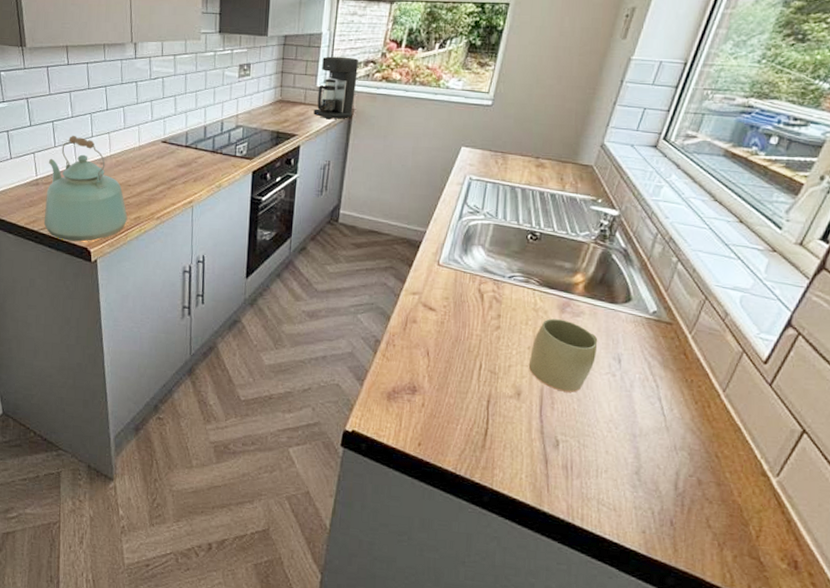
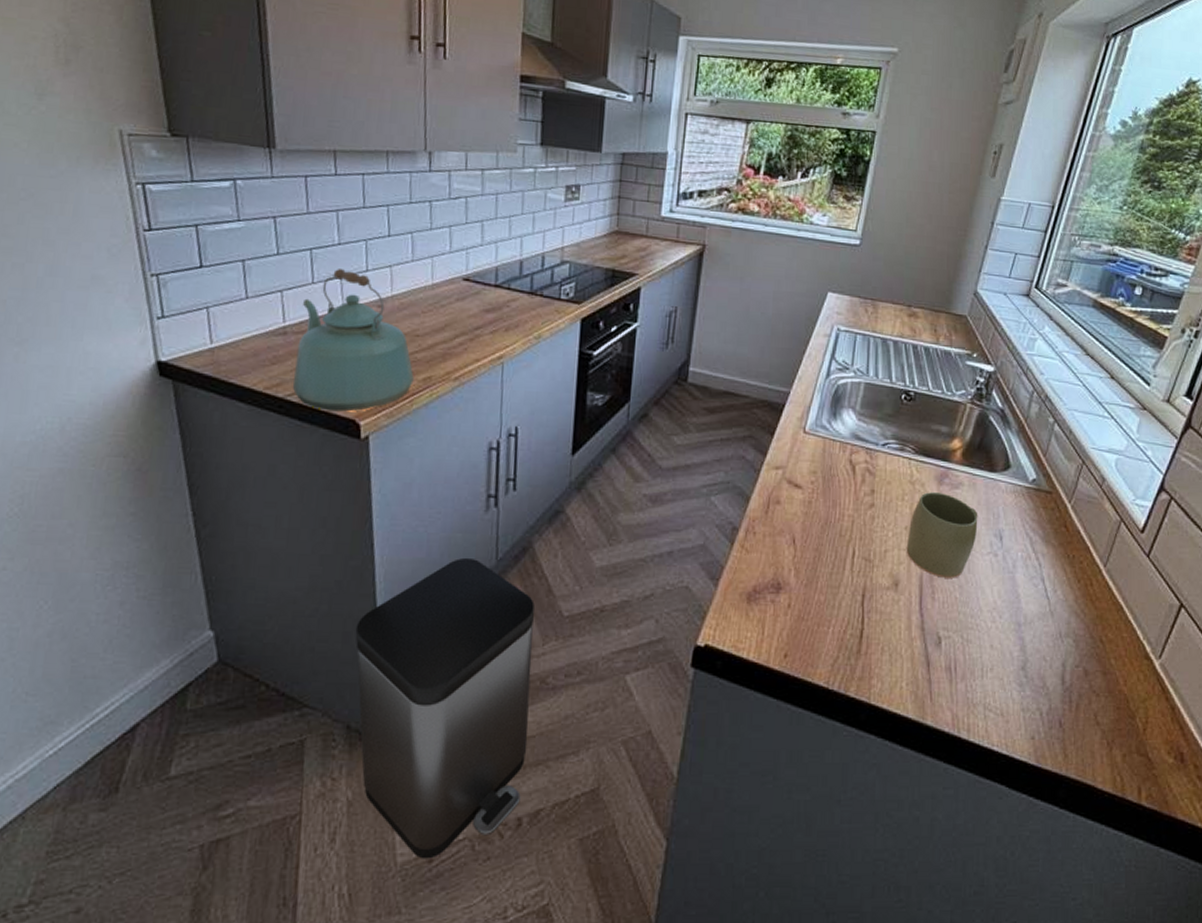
pedal bin: none [92,352,219,564] -> present [355,557,535,859]
coffee maker: present [313,56,358,120] -> none [657,180,710,257]

